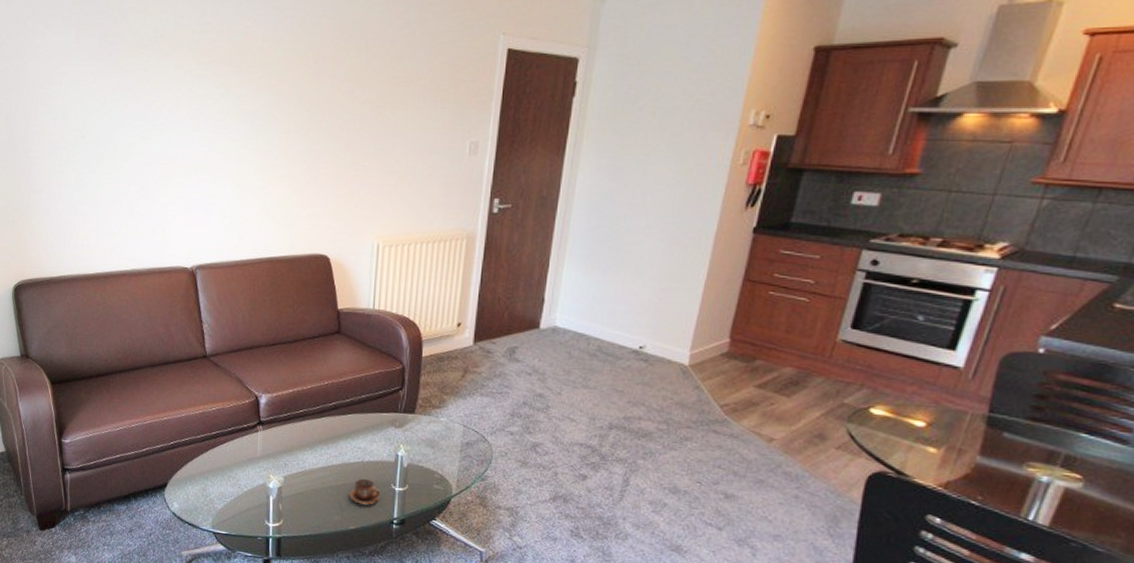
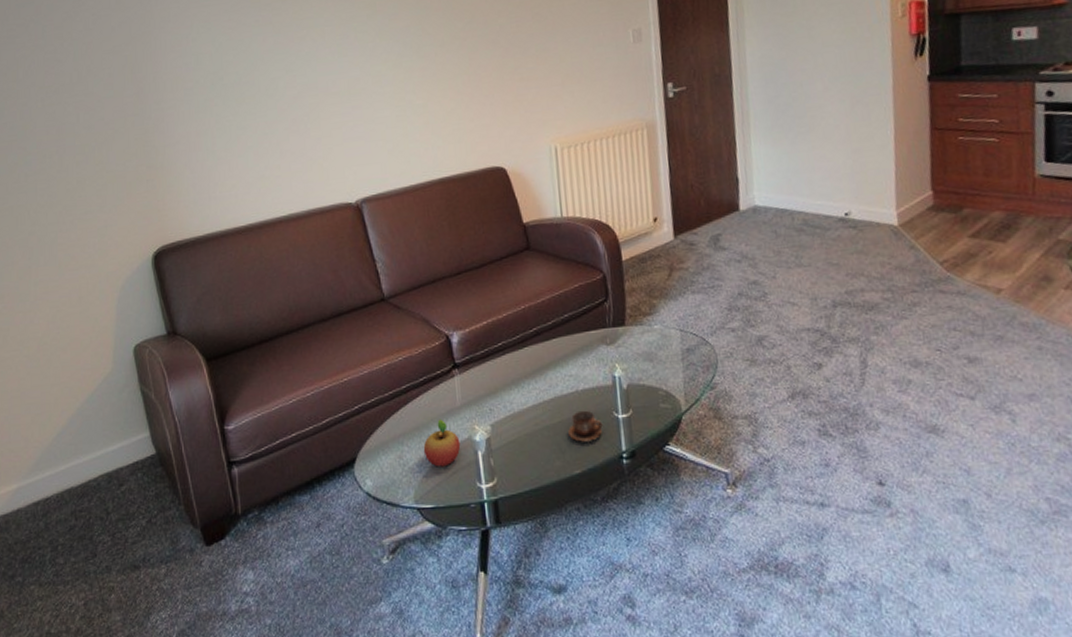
fruit: none [224,464,256,504] -> present [423,419,461,467]

